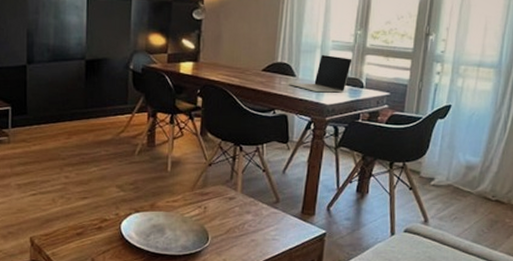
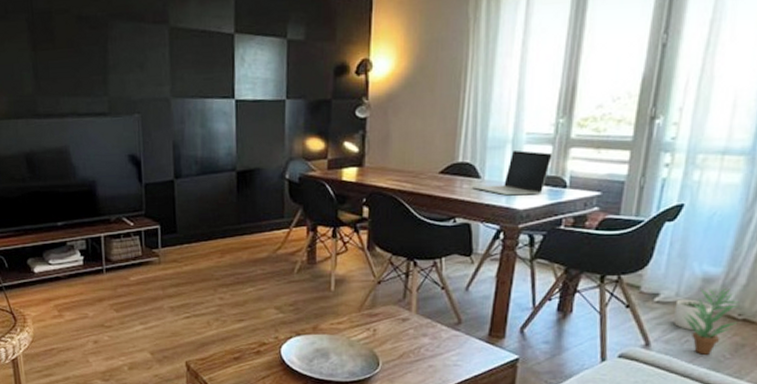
planter: none [445,183,473,210] -> present [674,299,712,331]
potted plant: none [453,174,493,229] -> present [684,287,740,355]

